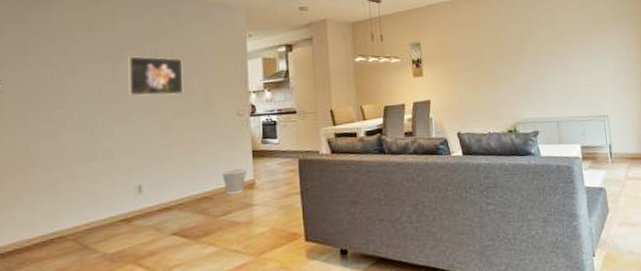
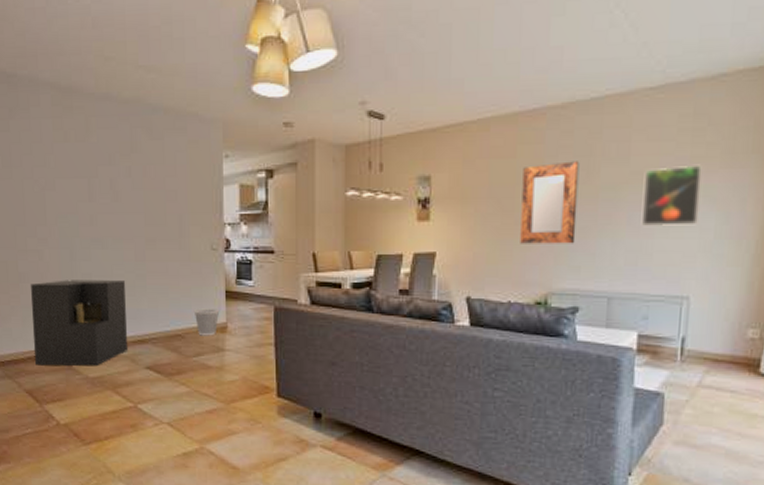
storage cabinet: none [41,152,152,251] -> present [31,280,127,366]
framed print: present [128,56,184,96] -> none [102,174,157,220]
home mirror: none [486,27,529,88] -> present [520,161,580,244]
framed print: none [566,25,605,69] -> present [641,164,702,227]

